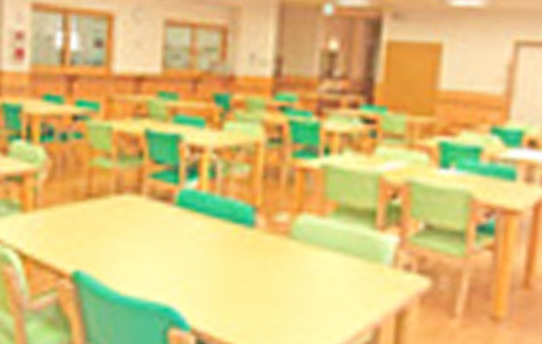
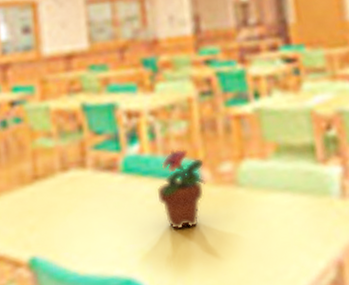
potted flower: none [207,191,260,271] -> present [156,148,206,230]

